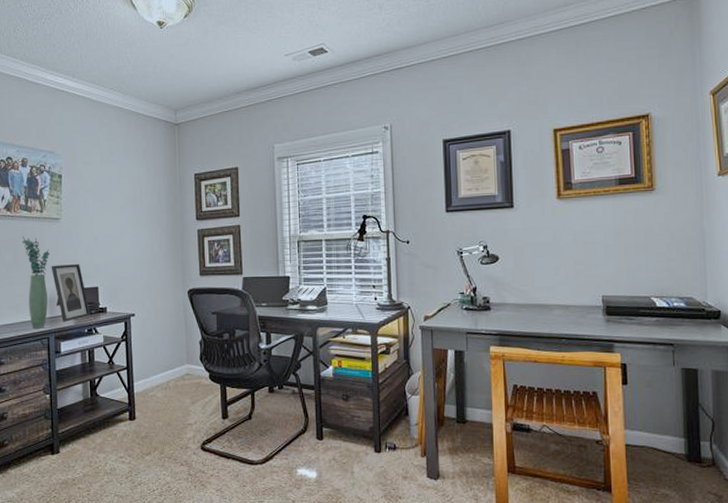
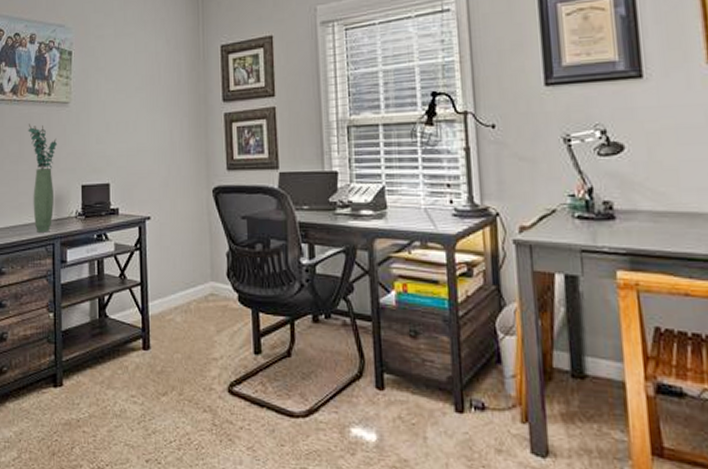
picture frame: present [51,264,91,322] -> none [58,156,101,225]

